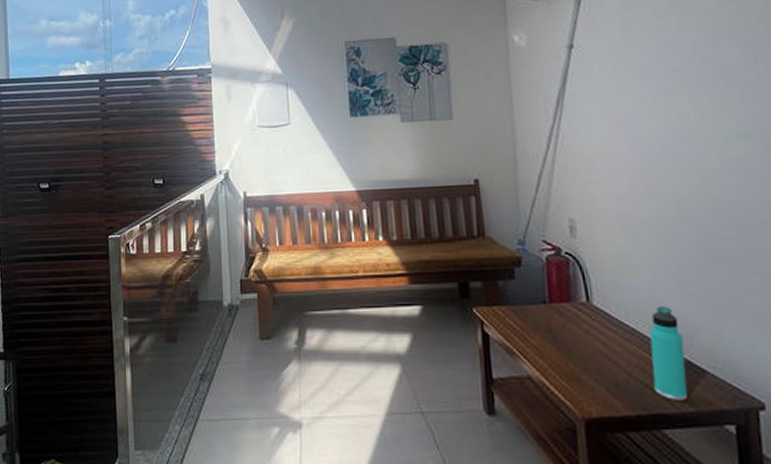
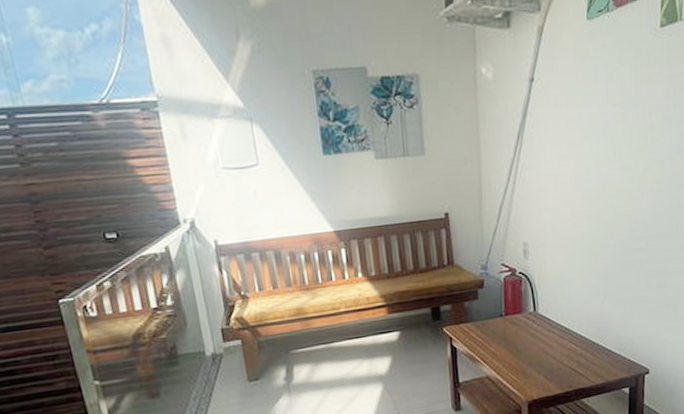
thermos bottle: present [649,306,688,401] -> none [577,307,601,377]

